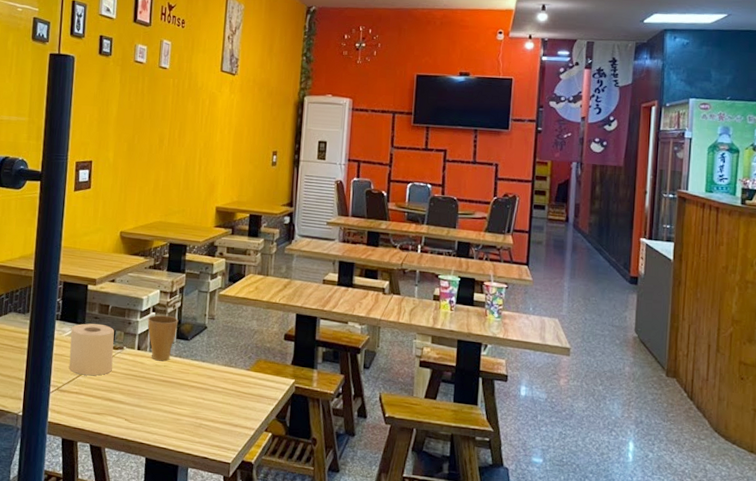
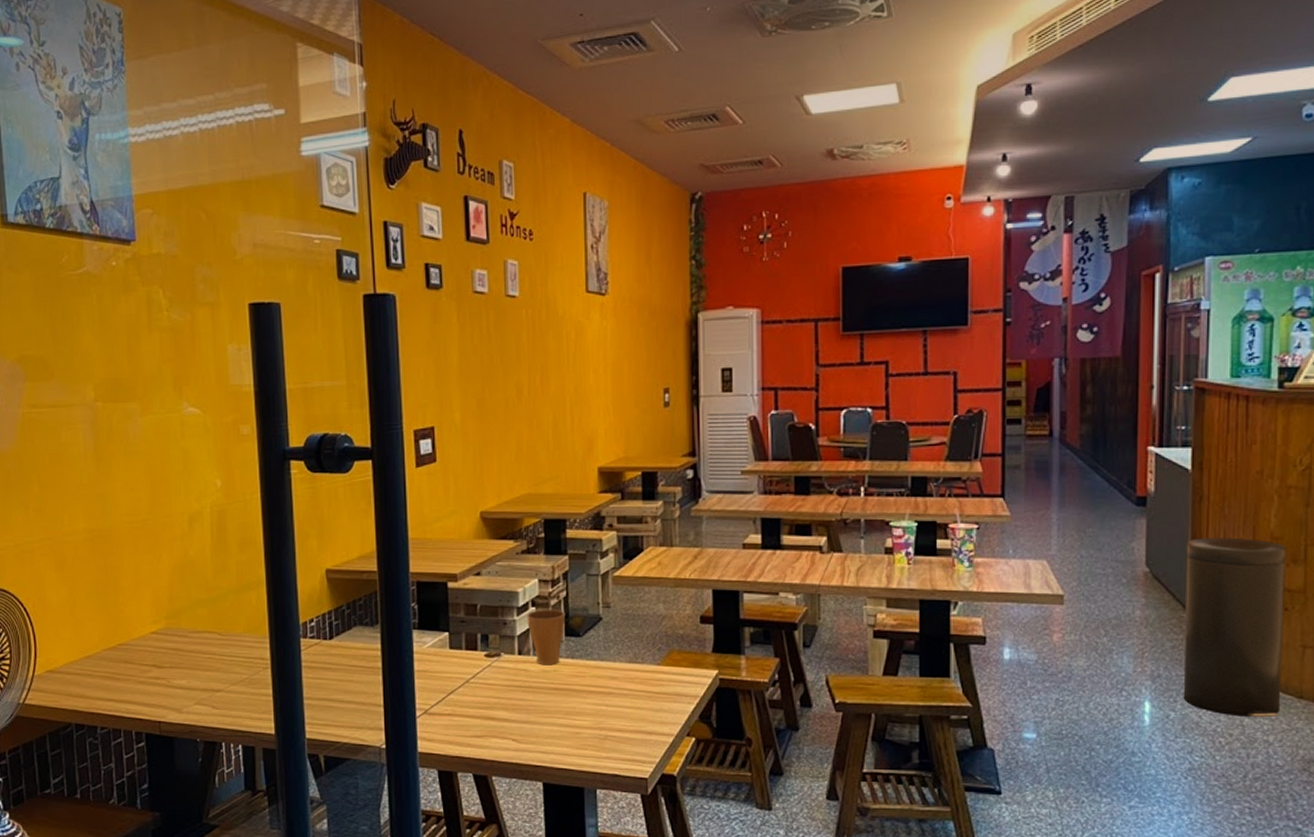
paper towel: present [69,323,114,376] -> none [433,628,490,692]
pedal bin: none [659,314,744,465] -> present [1183,537,1287,717]

